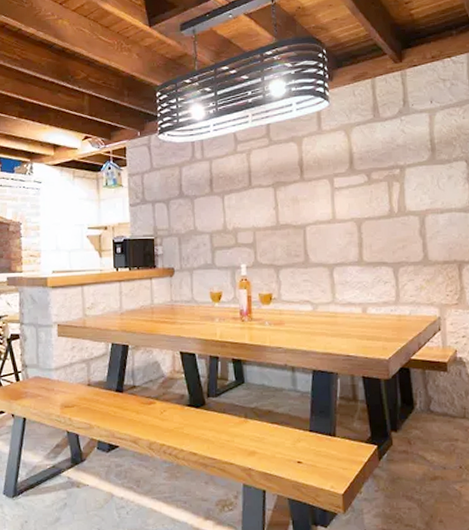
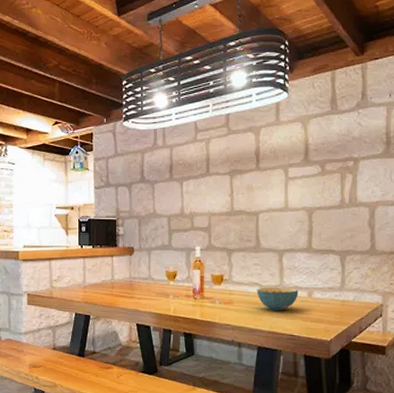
cereal bowl: none [308,304,352,329] -> present [257,287,299,310]

